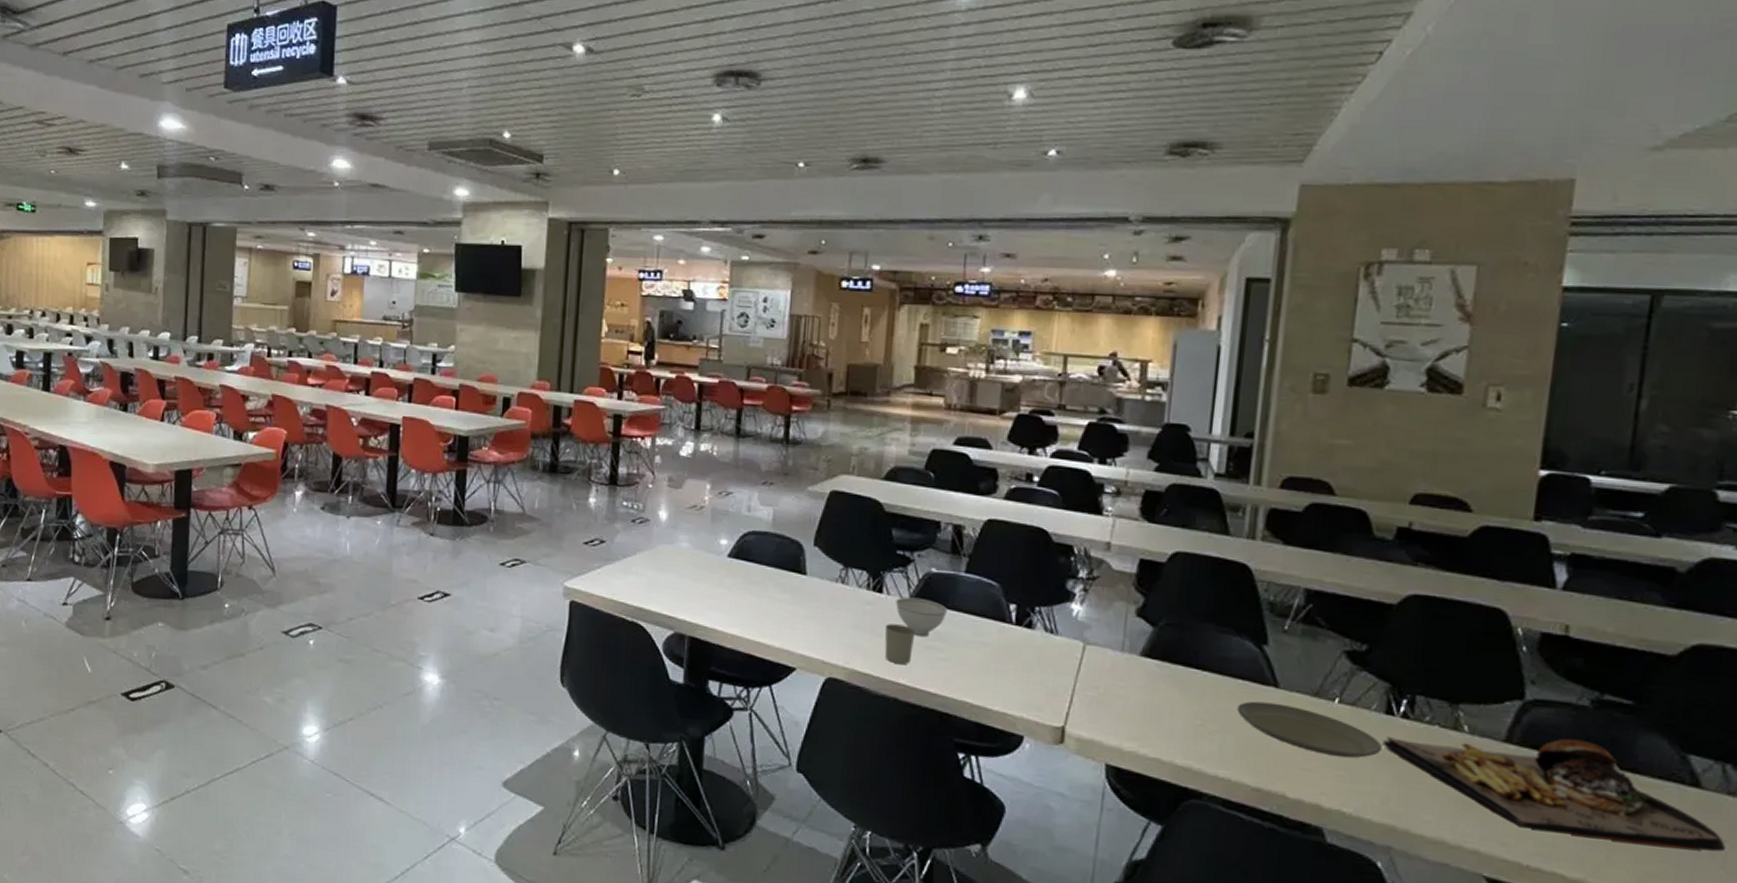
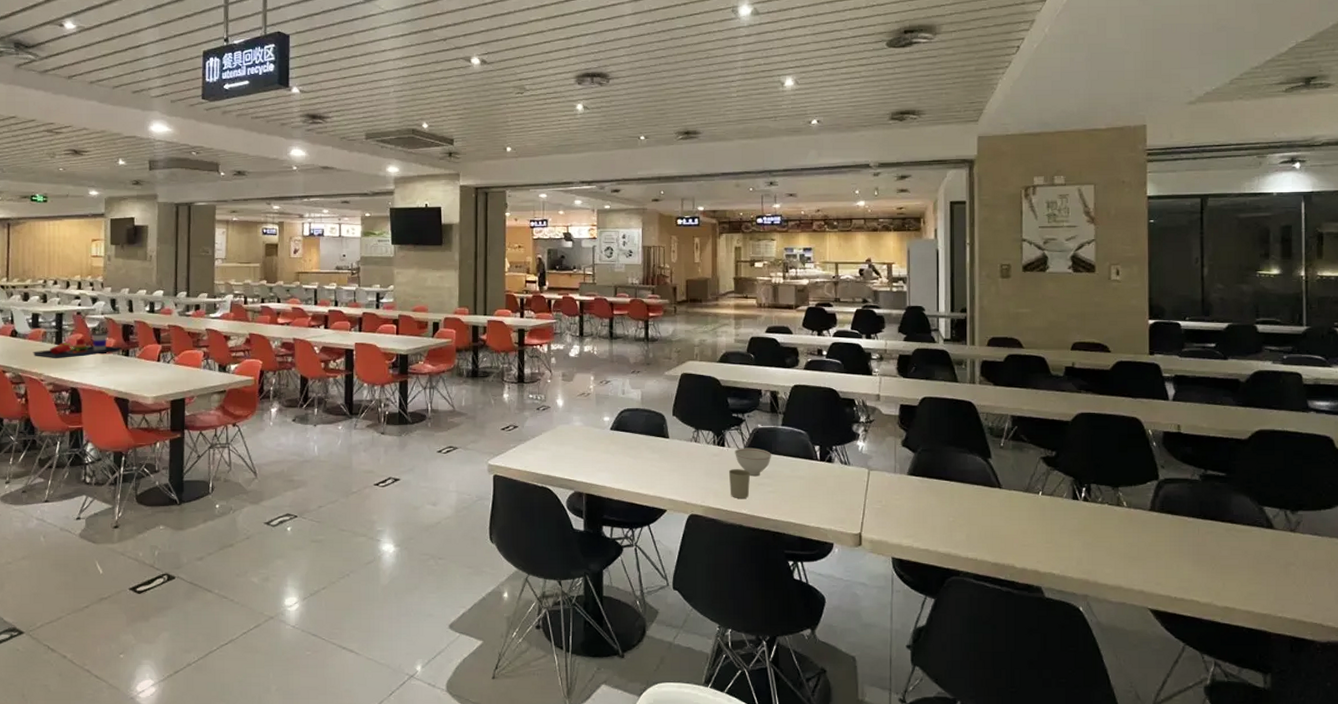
food tray: none [16,371,119,409] -> present [32,325,122,359]
plate: present [1237,701,1382,758] -> none [976,499,1073,534]
food tray: present [1382,737,1725,852] -> none [1073,504,1294,573]

